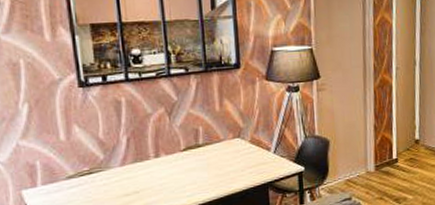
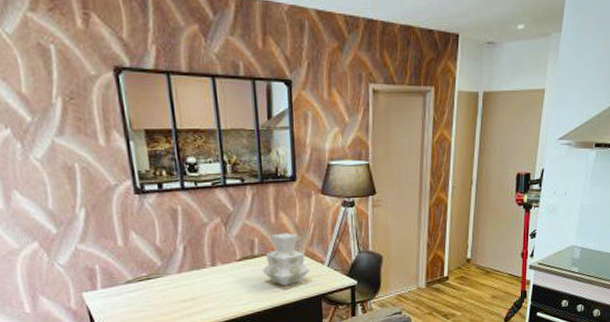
vase: none [207,120,257,175] -> present [262,232,311,286]

